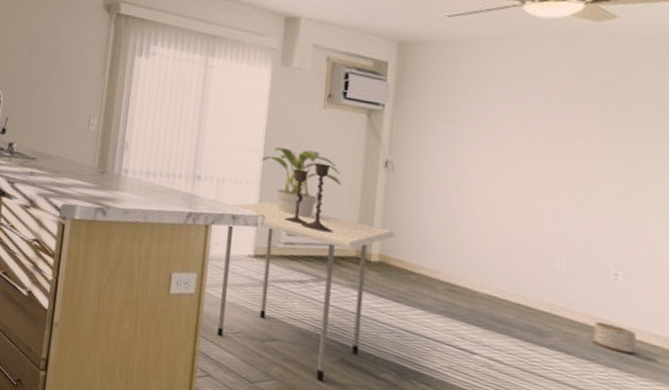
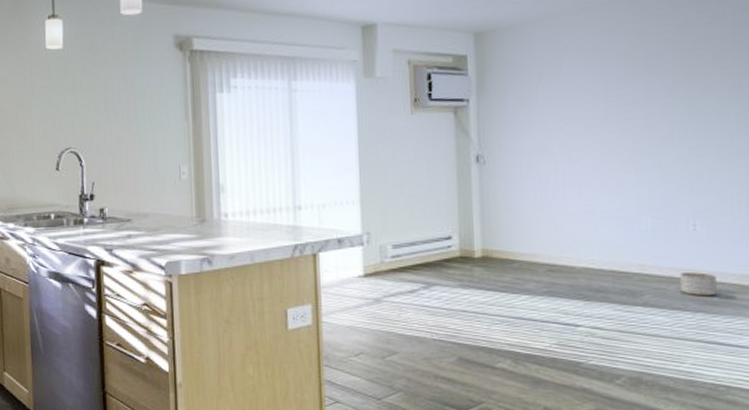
dining table: present [217,201,395,382] -> none [334,218,494,383]
potted plant: present [261,146,343,218] -> none [358,159,439,228]
candlestick: present [284,162,334,233] -> none [388,170,437,238]

